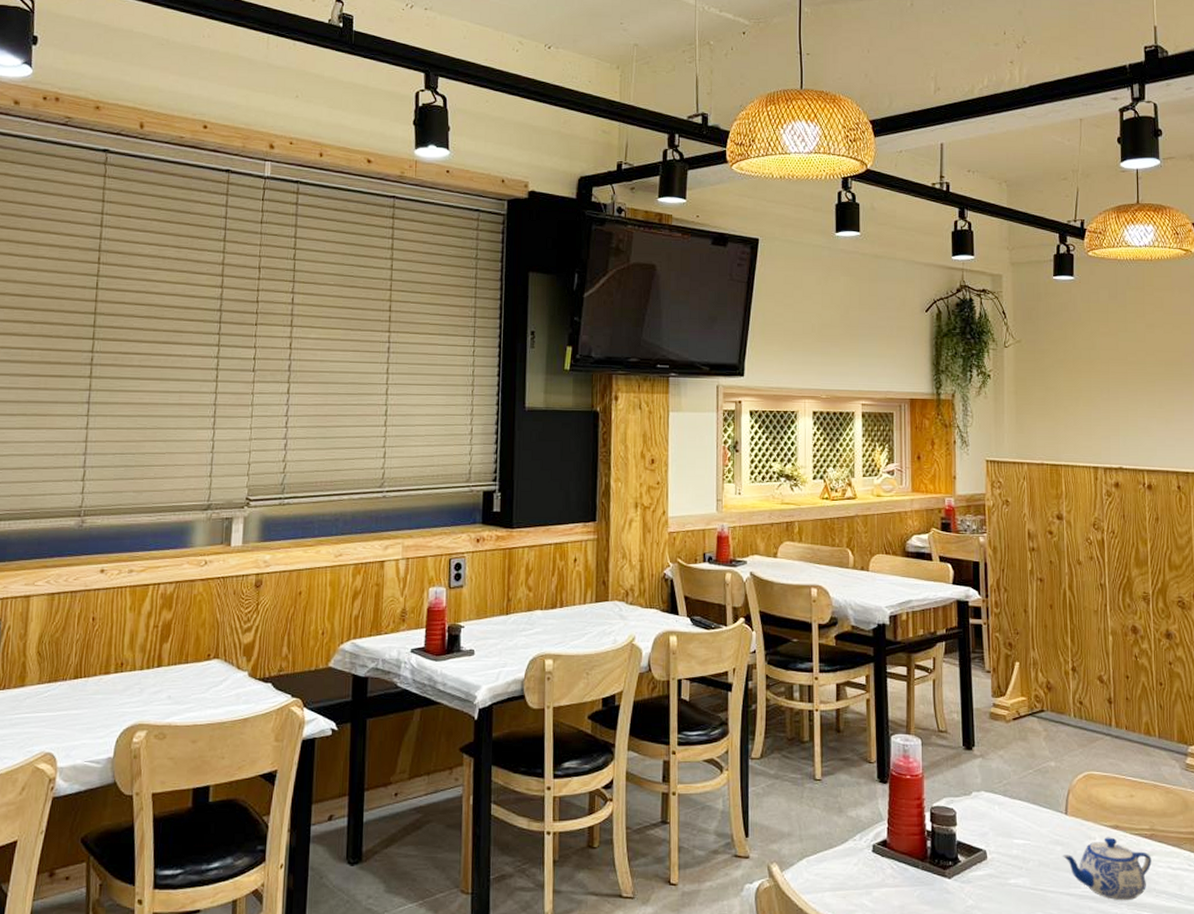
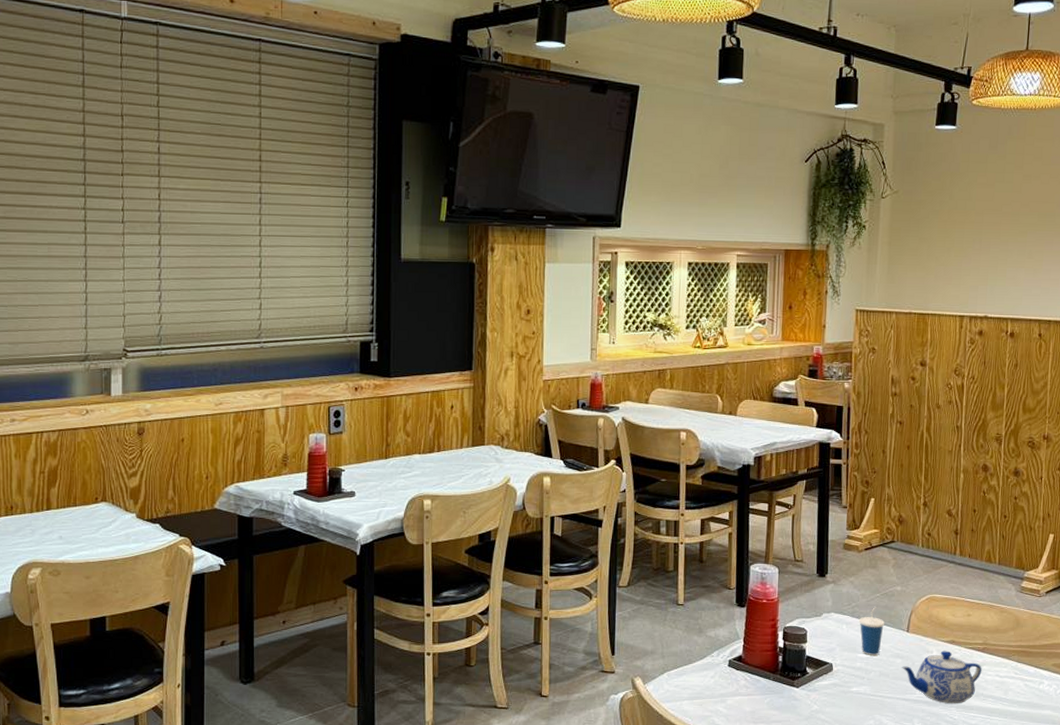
cup: none [1012,784,1041,841] -> present [859,606,885,655]

